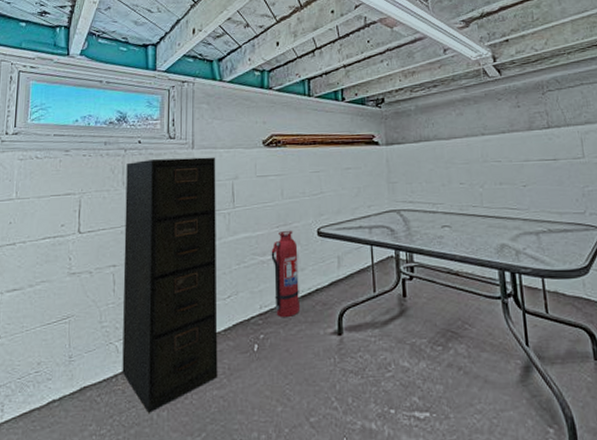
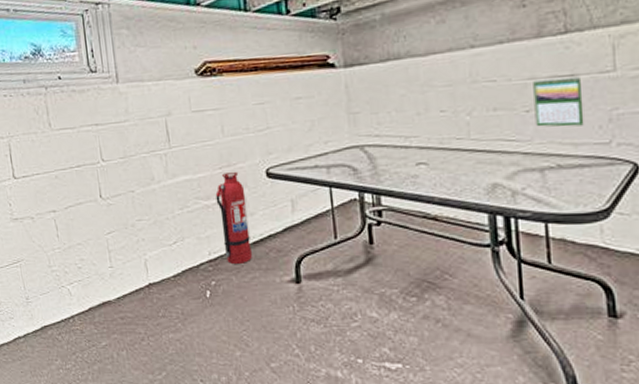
filing cabinet: present [122,157,218,413] -> none [50,91,172,352]
calendar: none [528,160,566,199] -> present [533,76,584,127]

